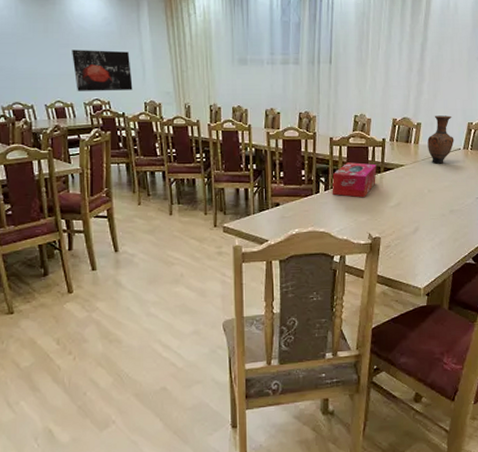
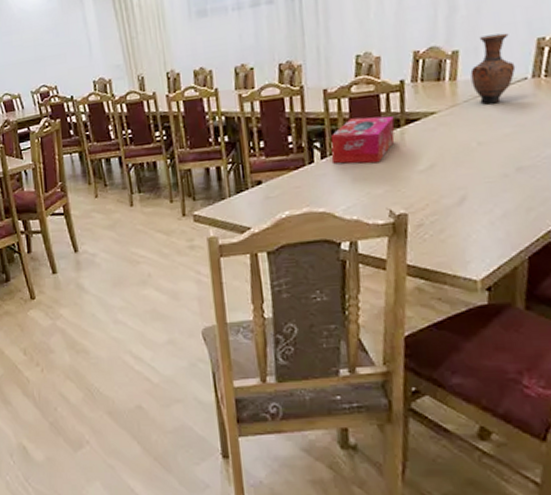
wall art: present [72,49,133,91] -> none [15,27,80,80]

